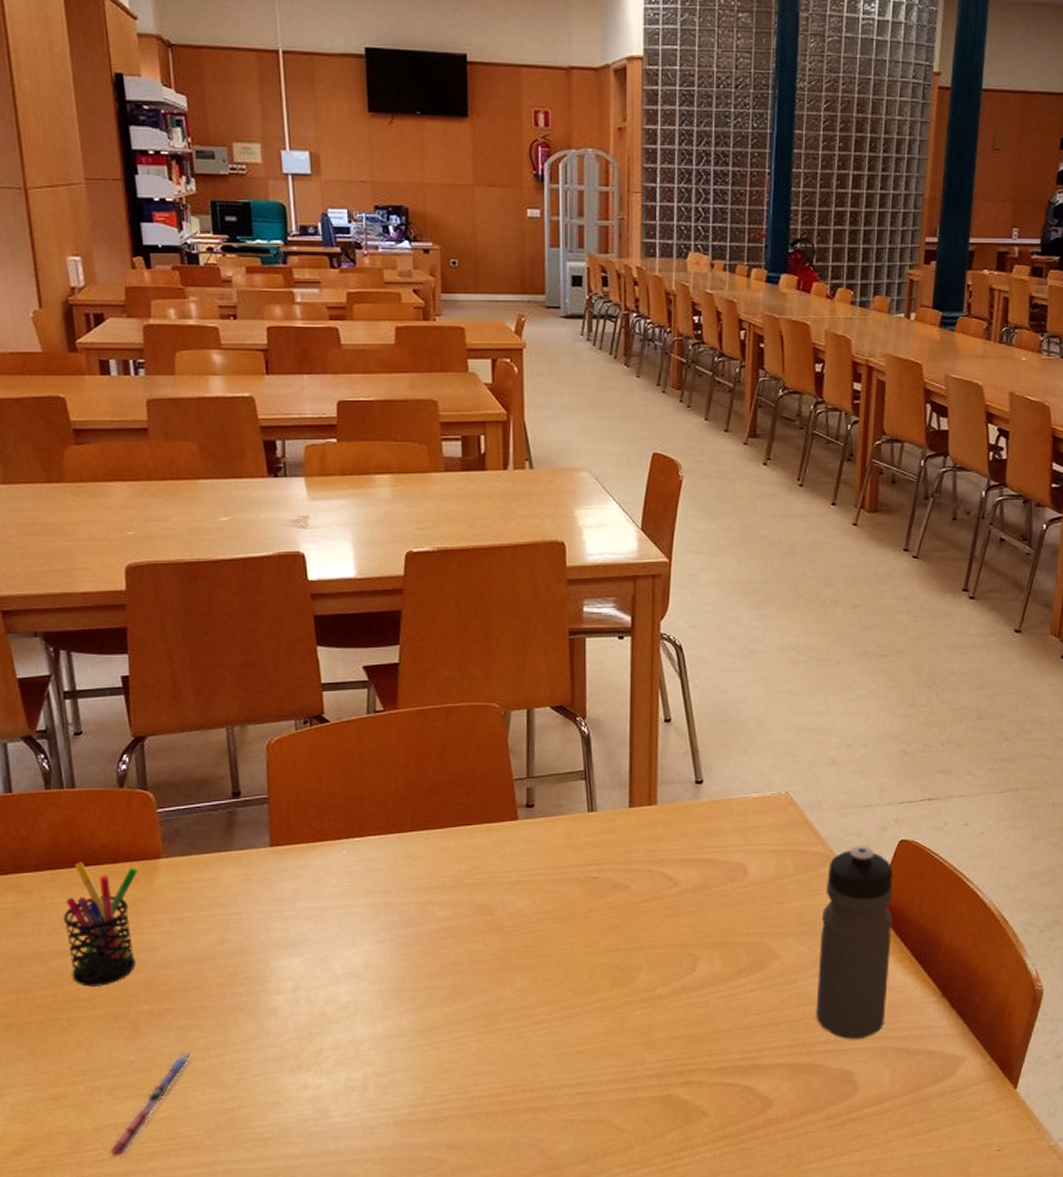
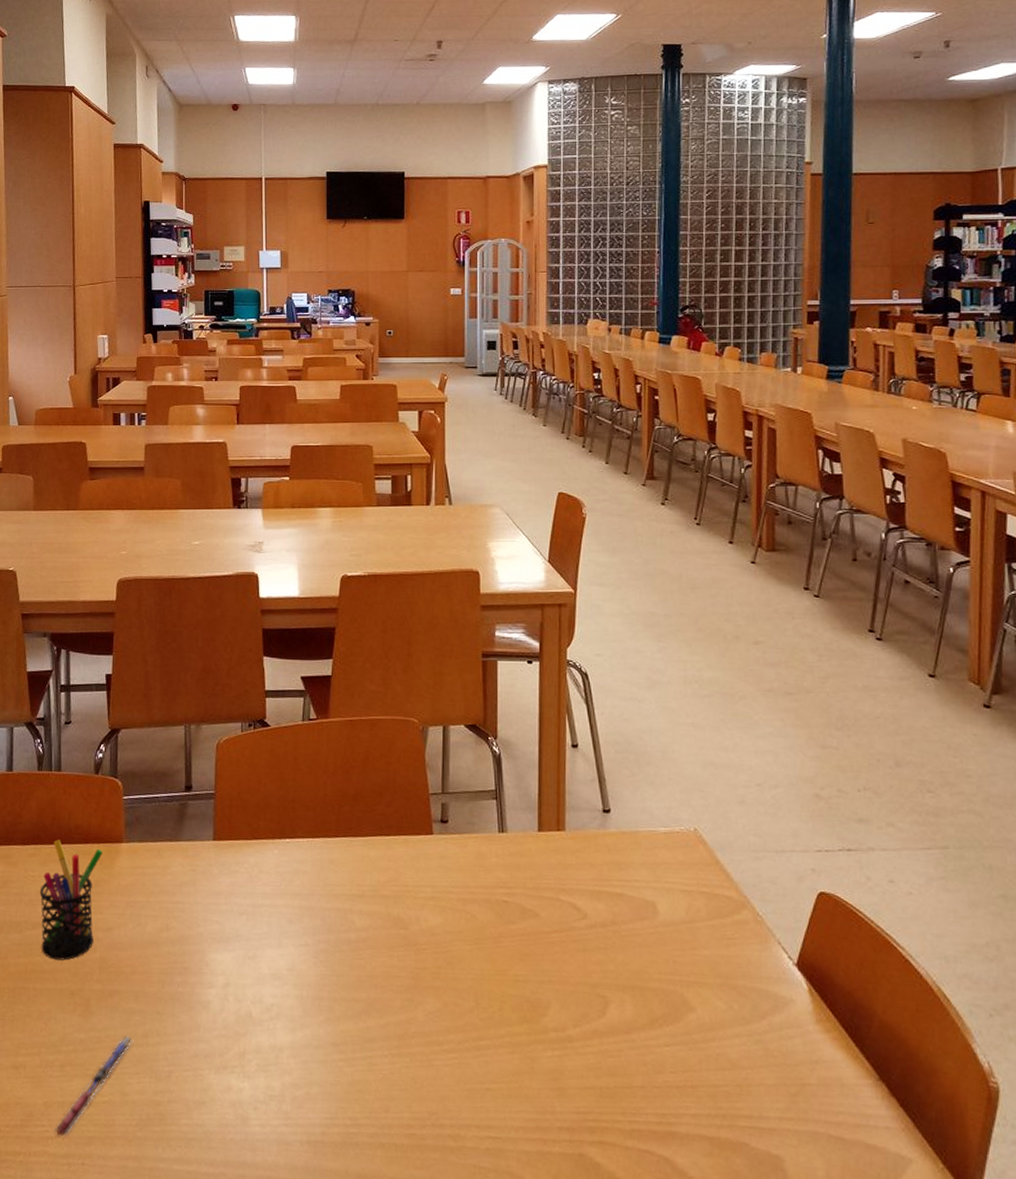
water bottle: present [816,846,893,1040] -> none [736,894,817,1119]

